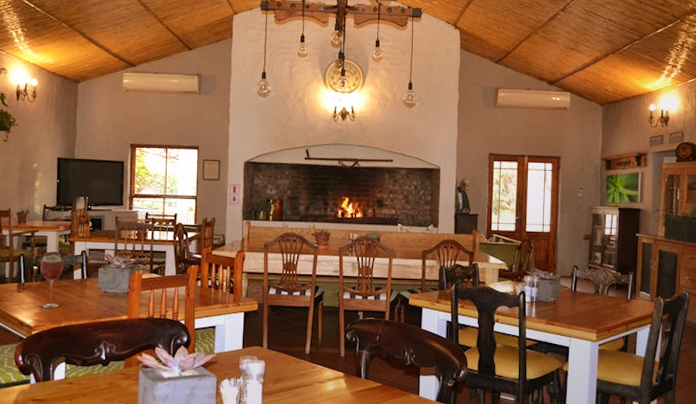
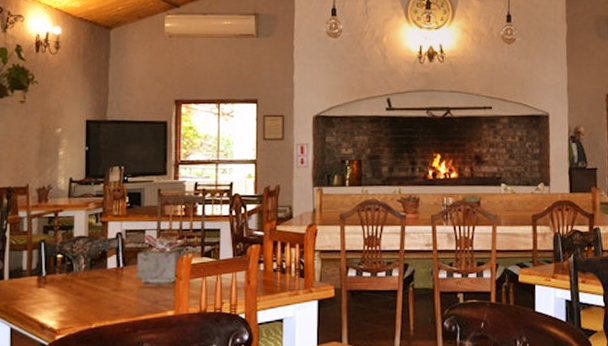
wineglass: present [40,252,64,308] -> none [66,236,94,306]

